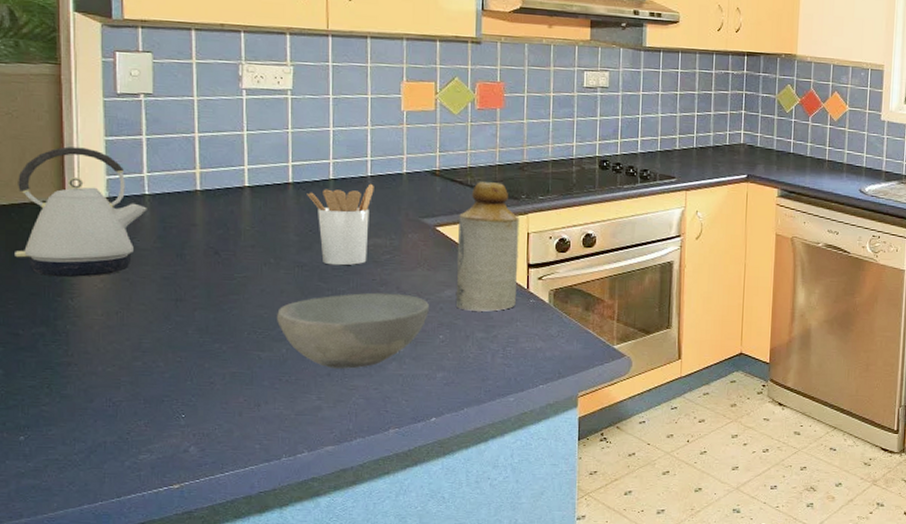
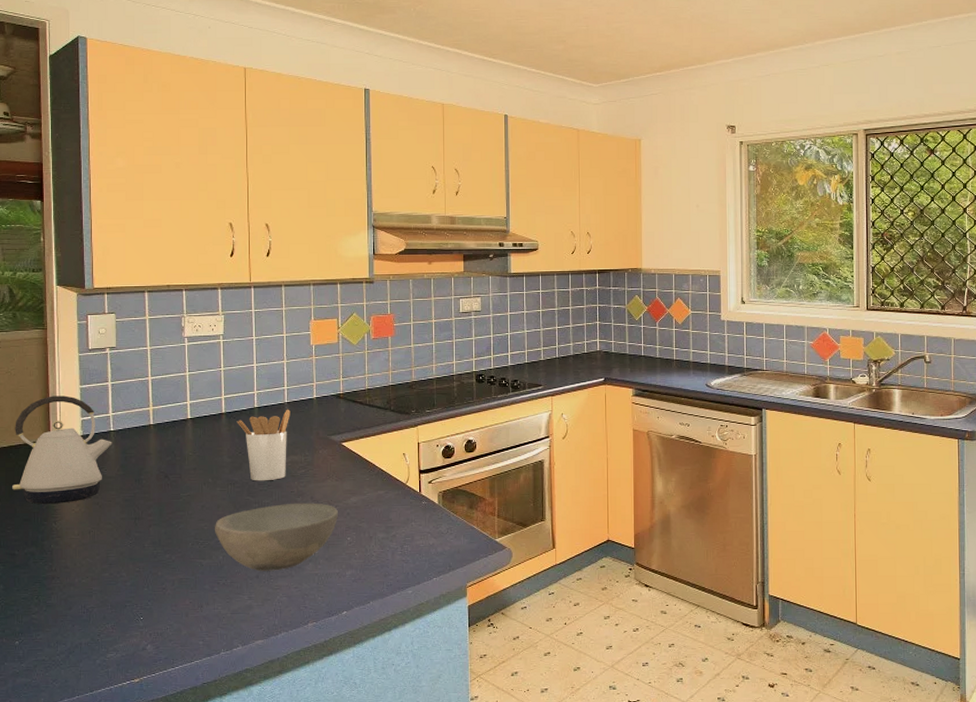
bottle: present [455,182,520,312] -> none [359,401,411,514]

